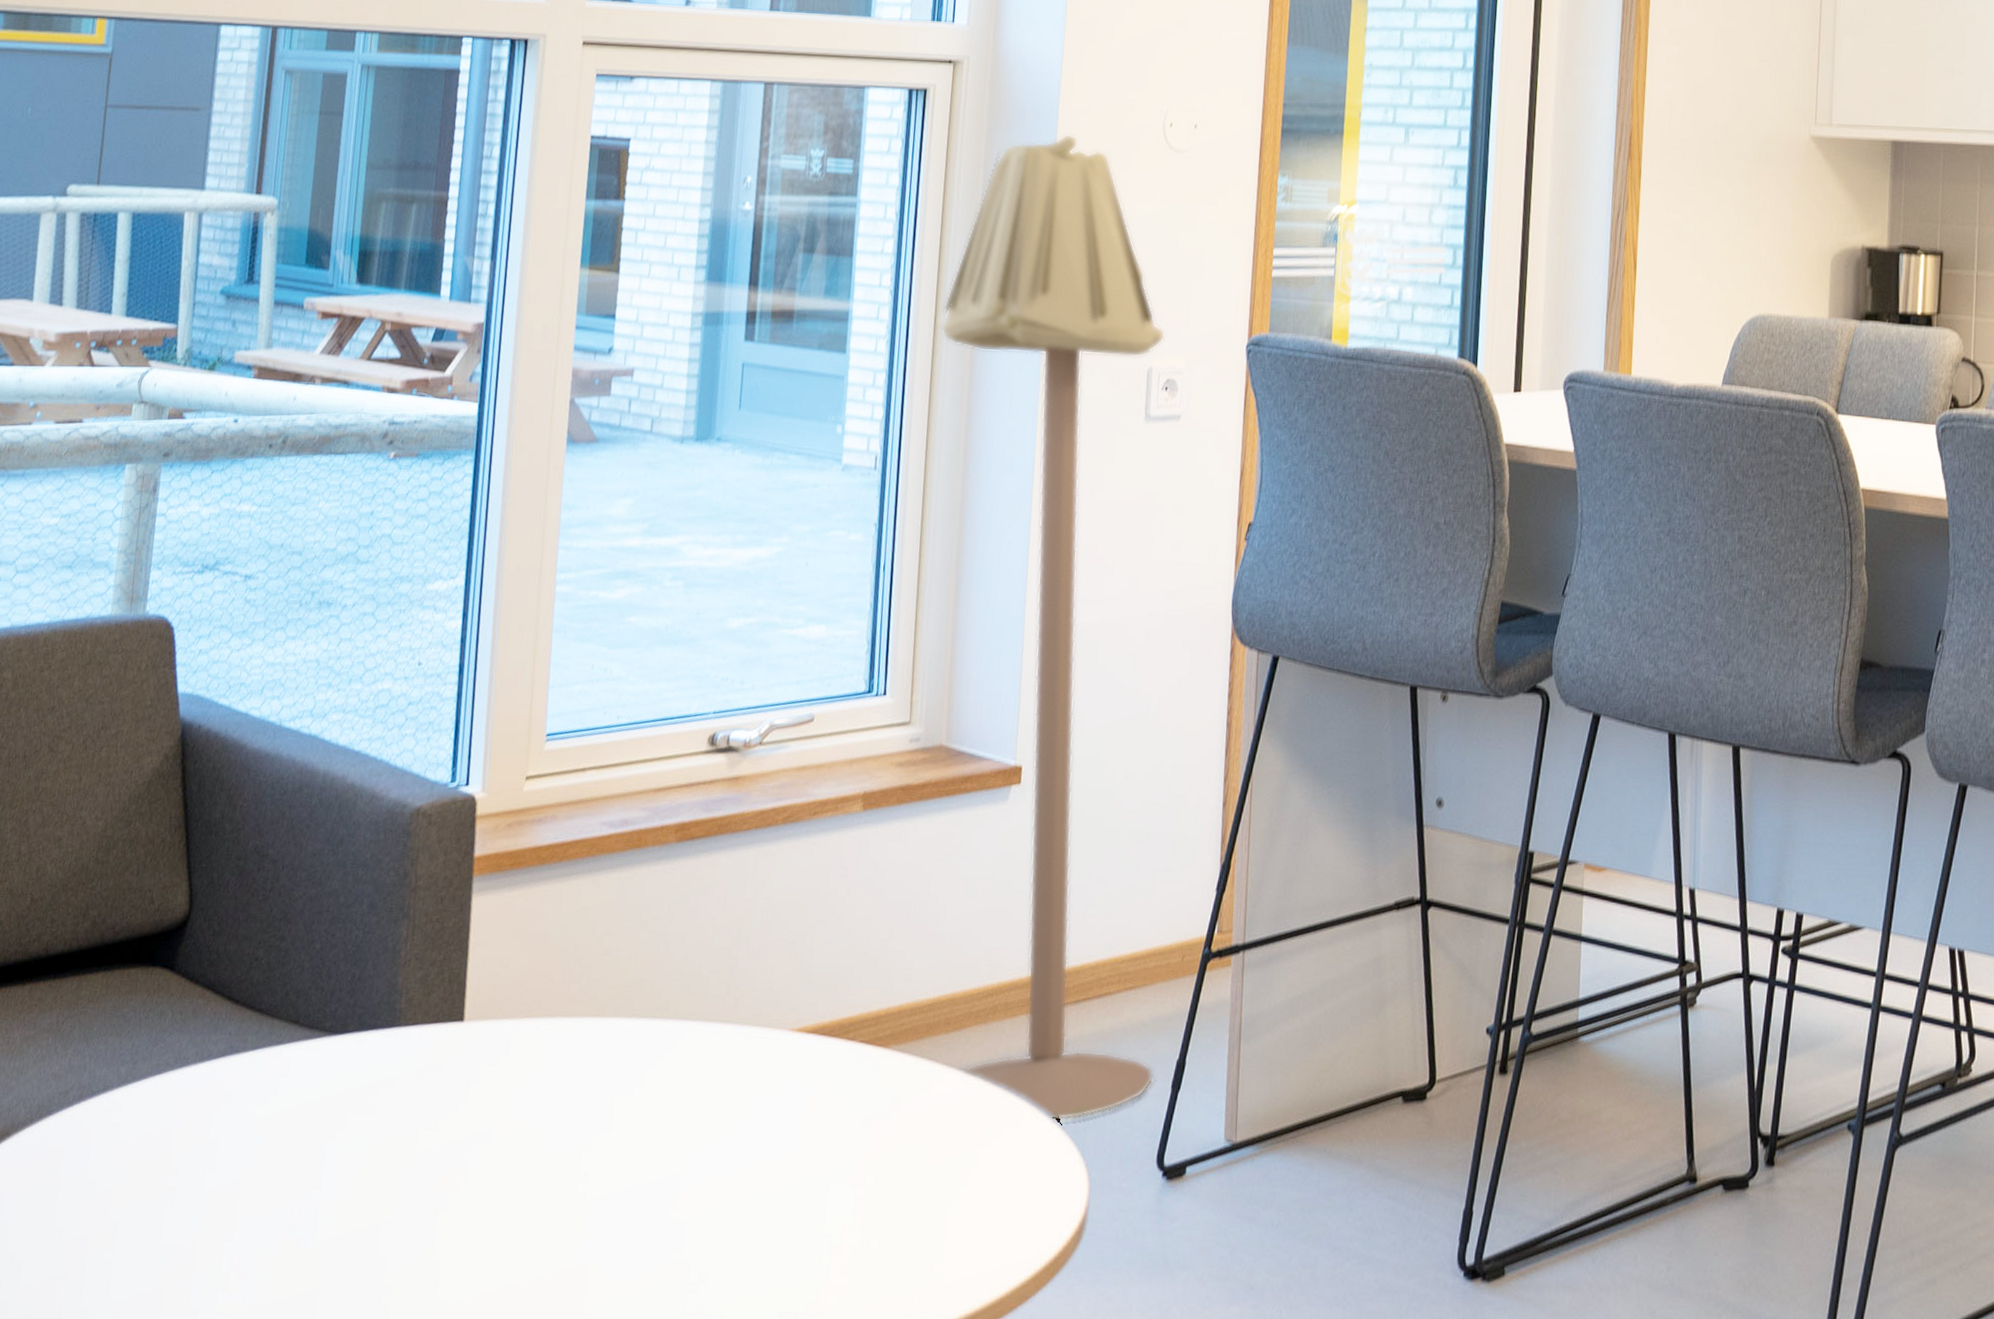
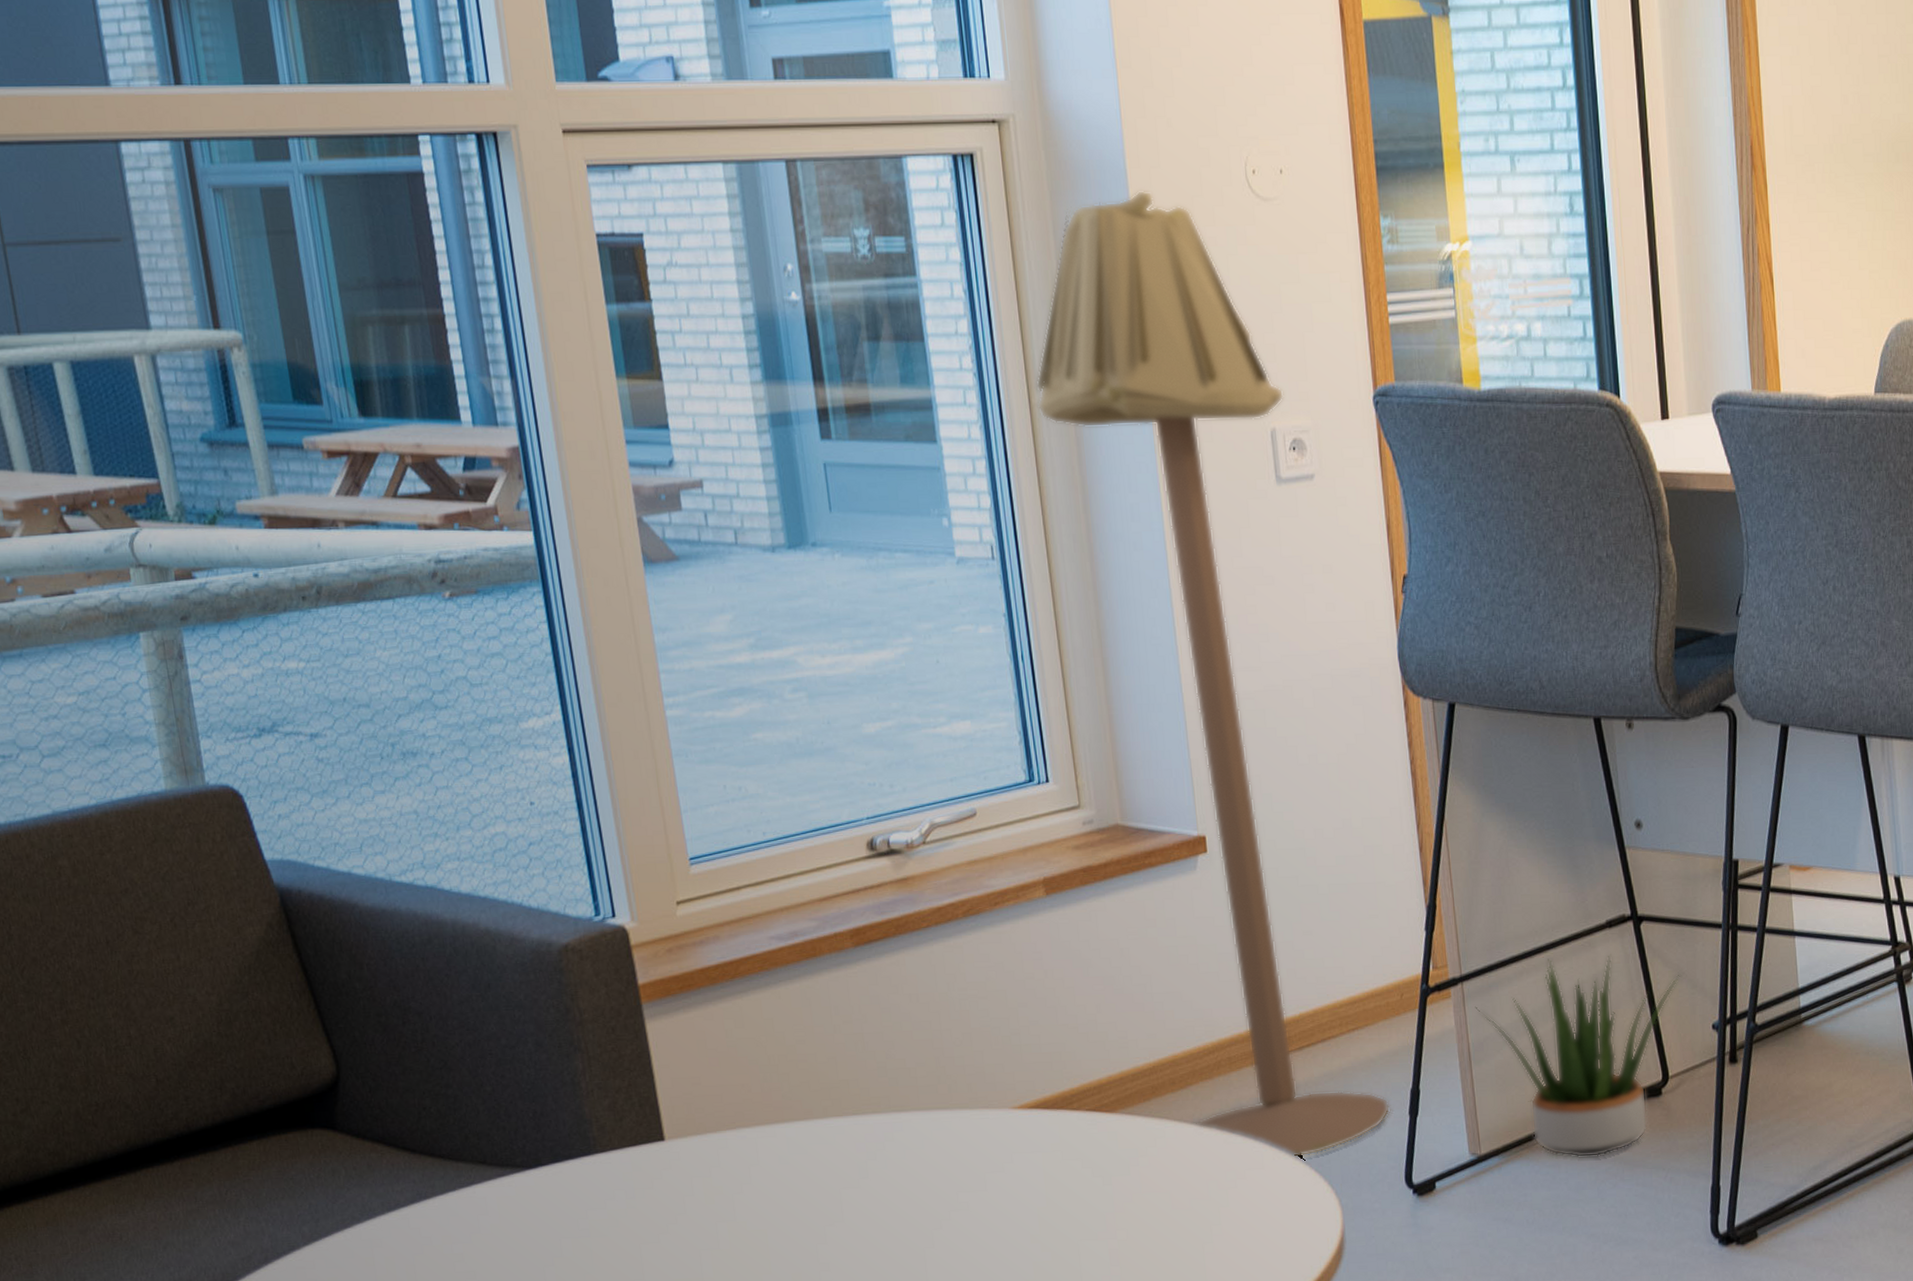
potted plant: none [1253,936,1461,1161] -> present [1475,954,1680,1158]

